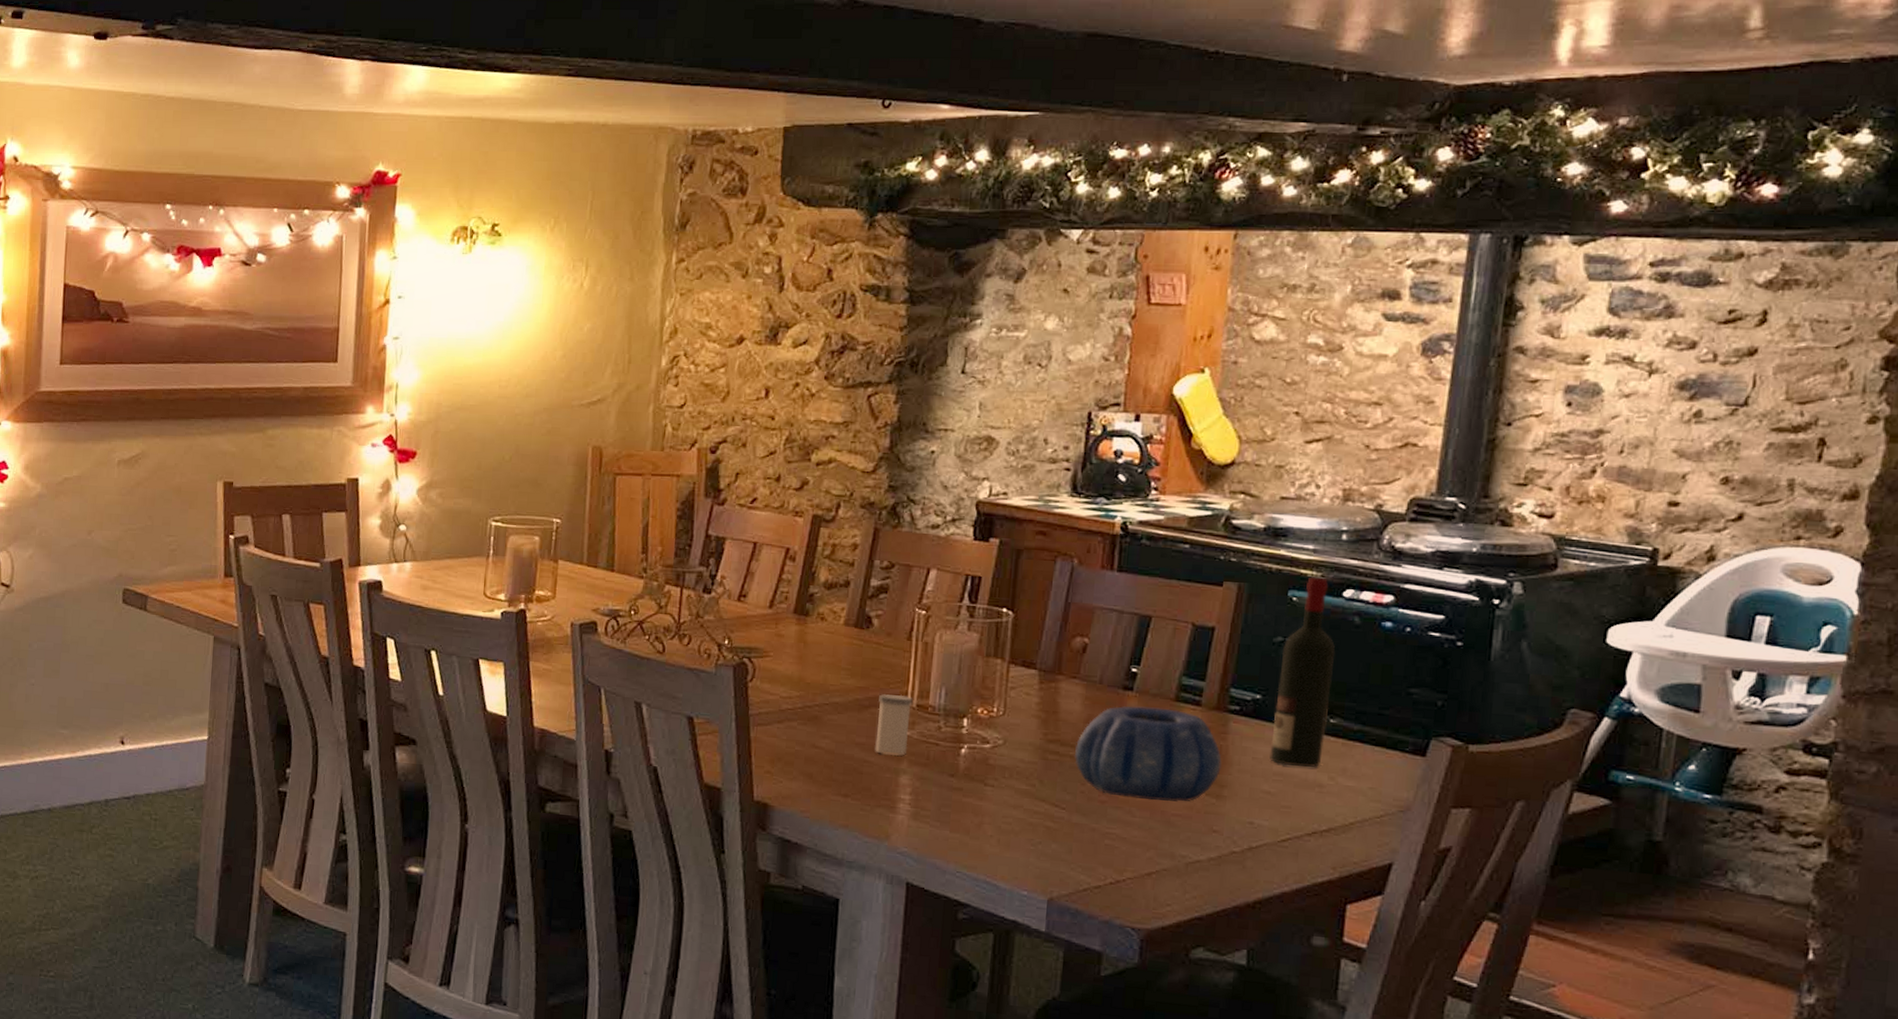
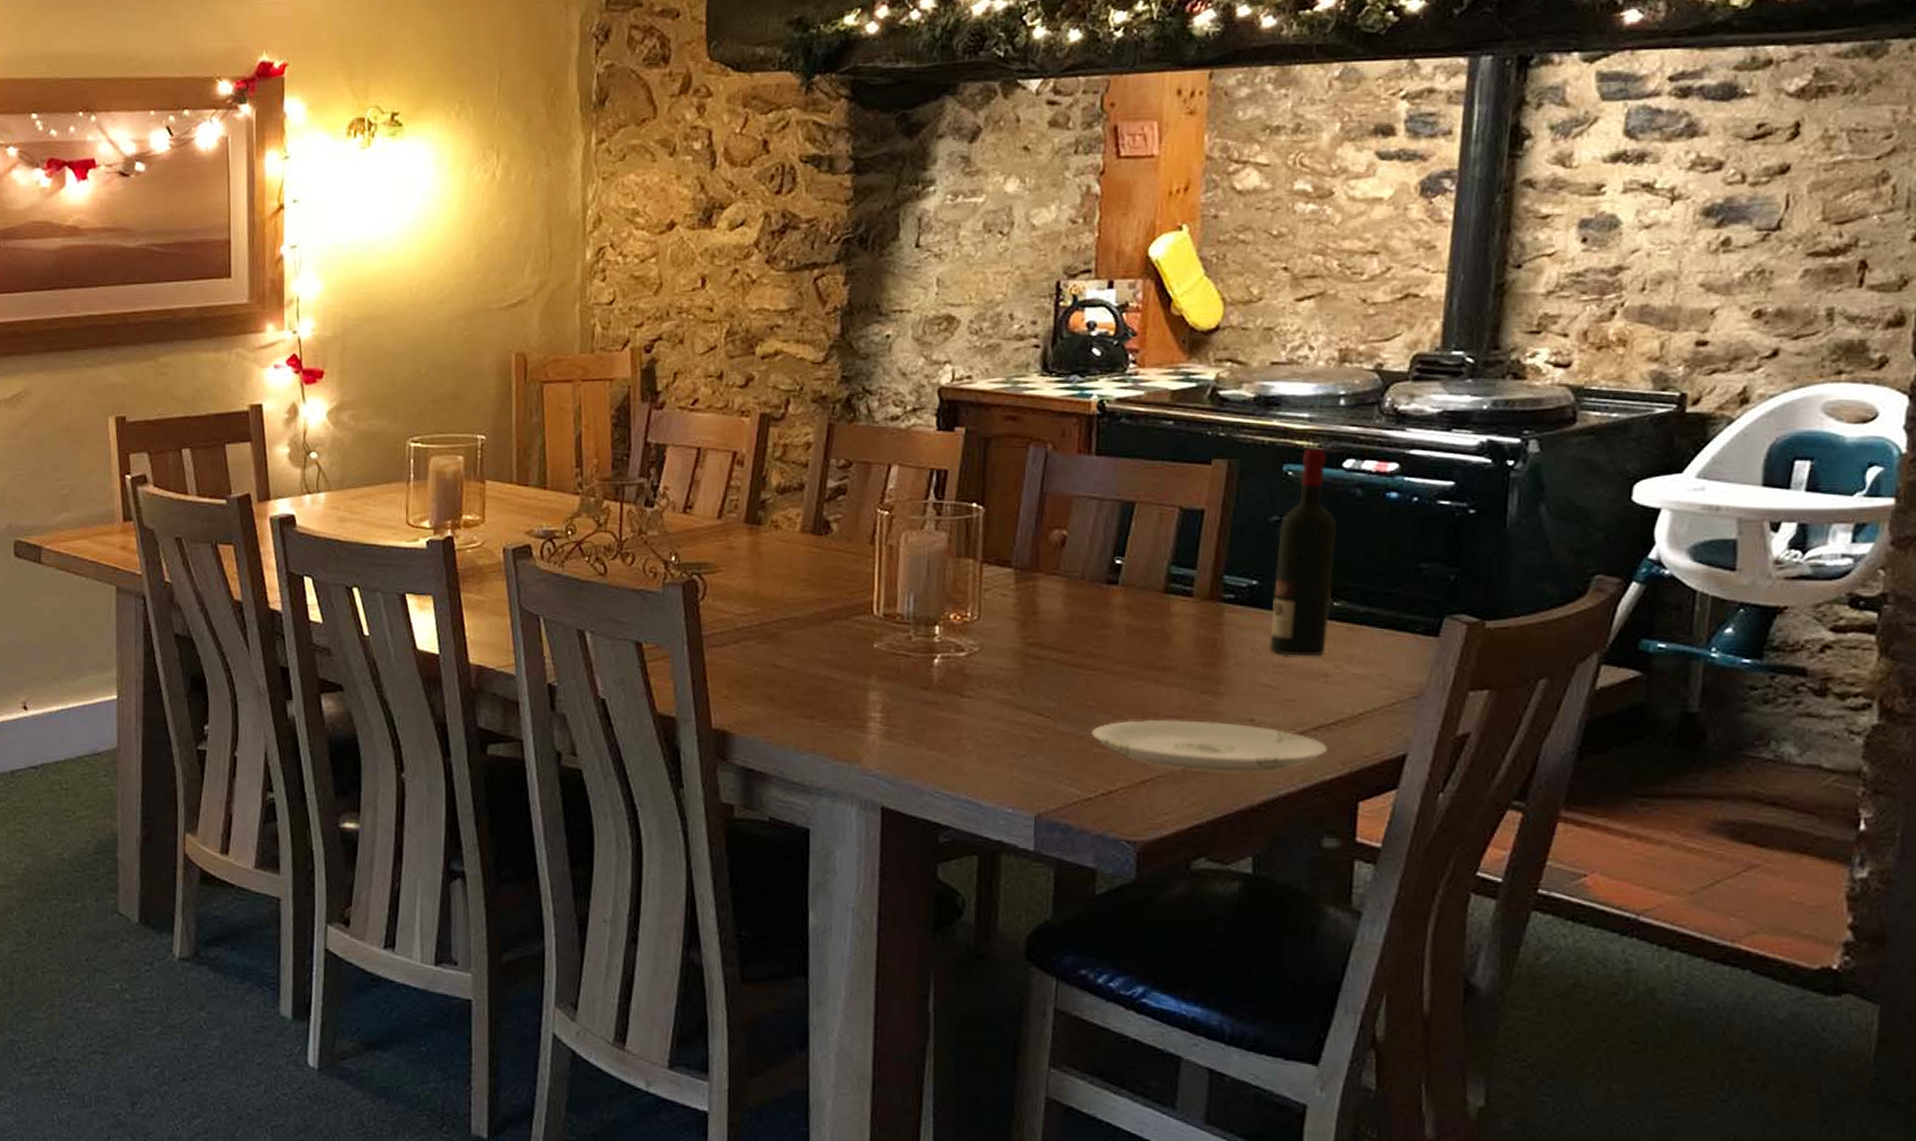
salt shaker: present [875,694,913,756] -> none [840,604,879,671]
decorative bowl: present [1074,706,1222,802] -> none [1056,601,1217,702]
plate: none [1103,816,1320,873] -> present [1092,719,1327,774]

